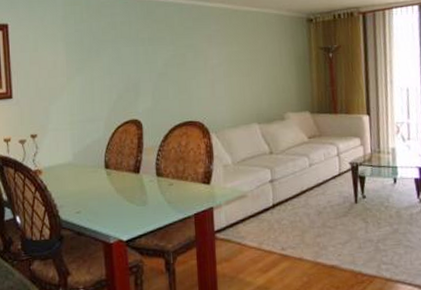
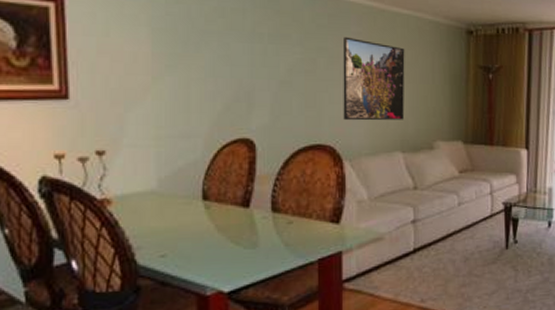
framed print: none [205,34,259,101] -> present [342,36,405,121]

